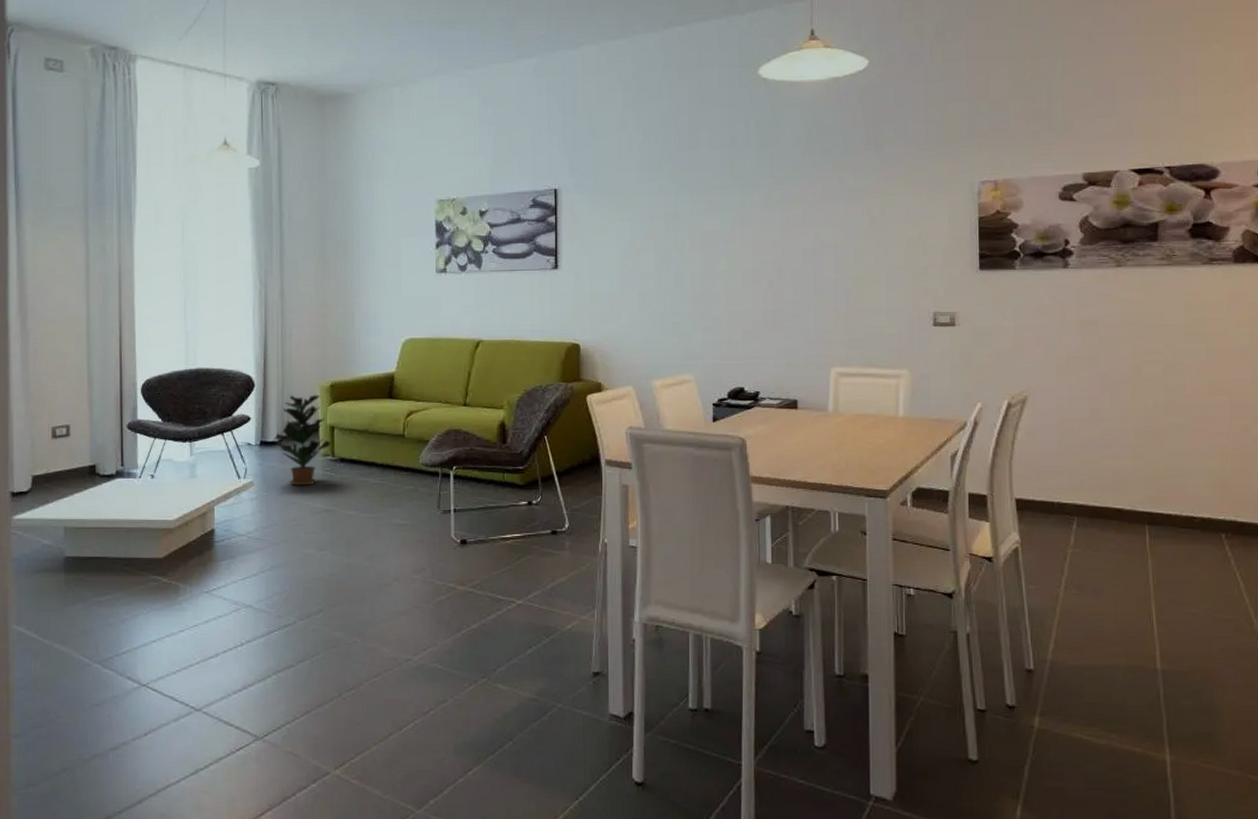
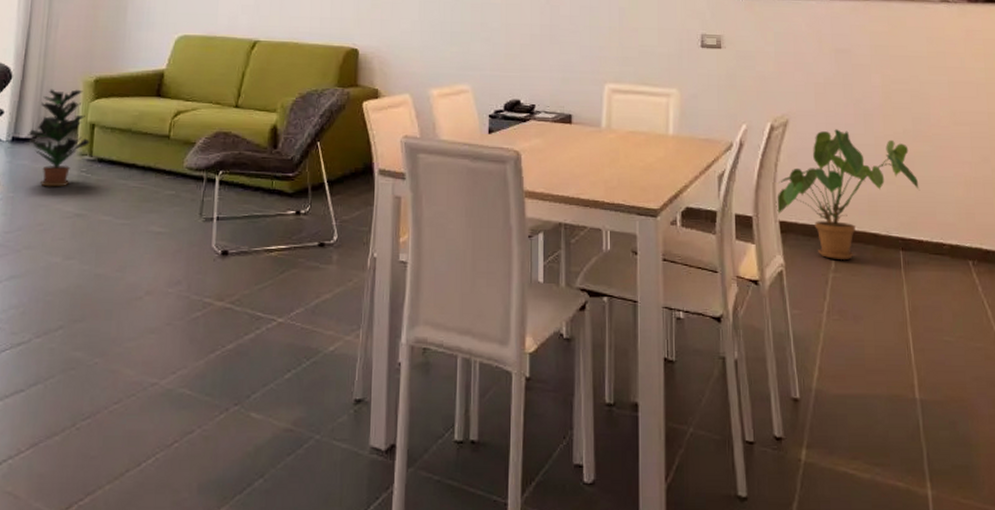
house plant: none [1012,404,1171,535] -> present [776,129,921,259]

